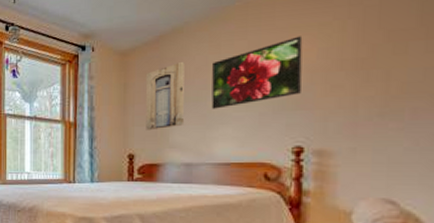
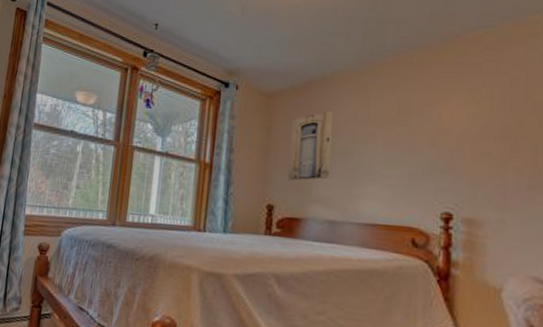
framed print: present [211,36,303,109] -> none [359,99,453,165]

